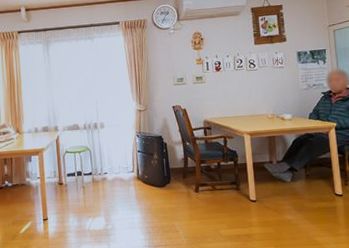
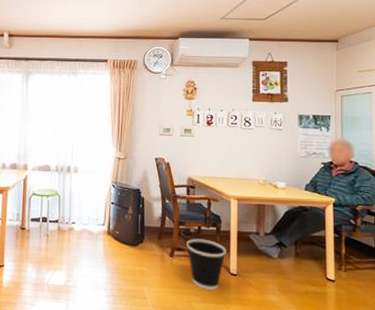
wastebasket: none [209,173,245,217] -> present [187,238,226,290]

